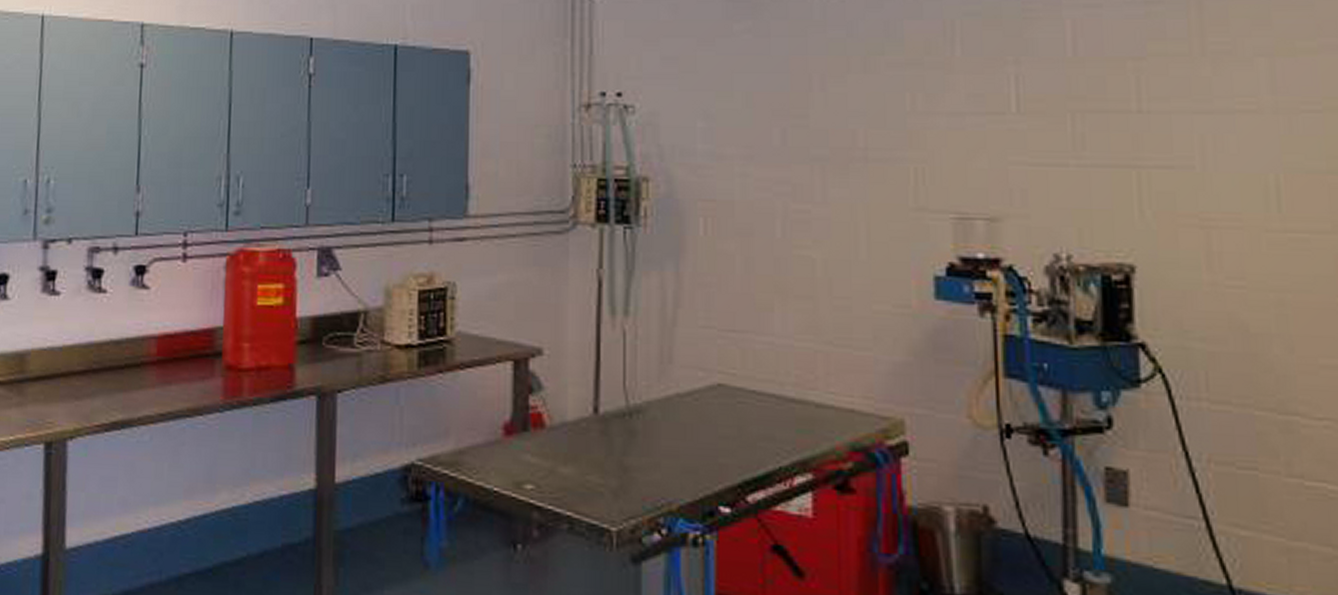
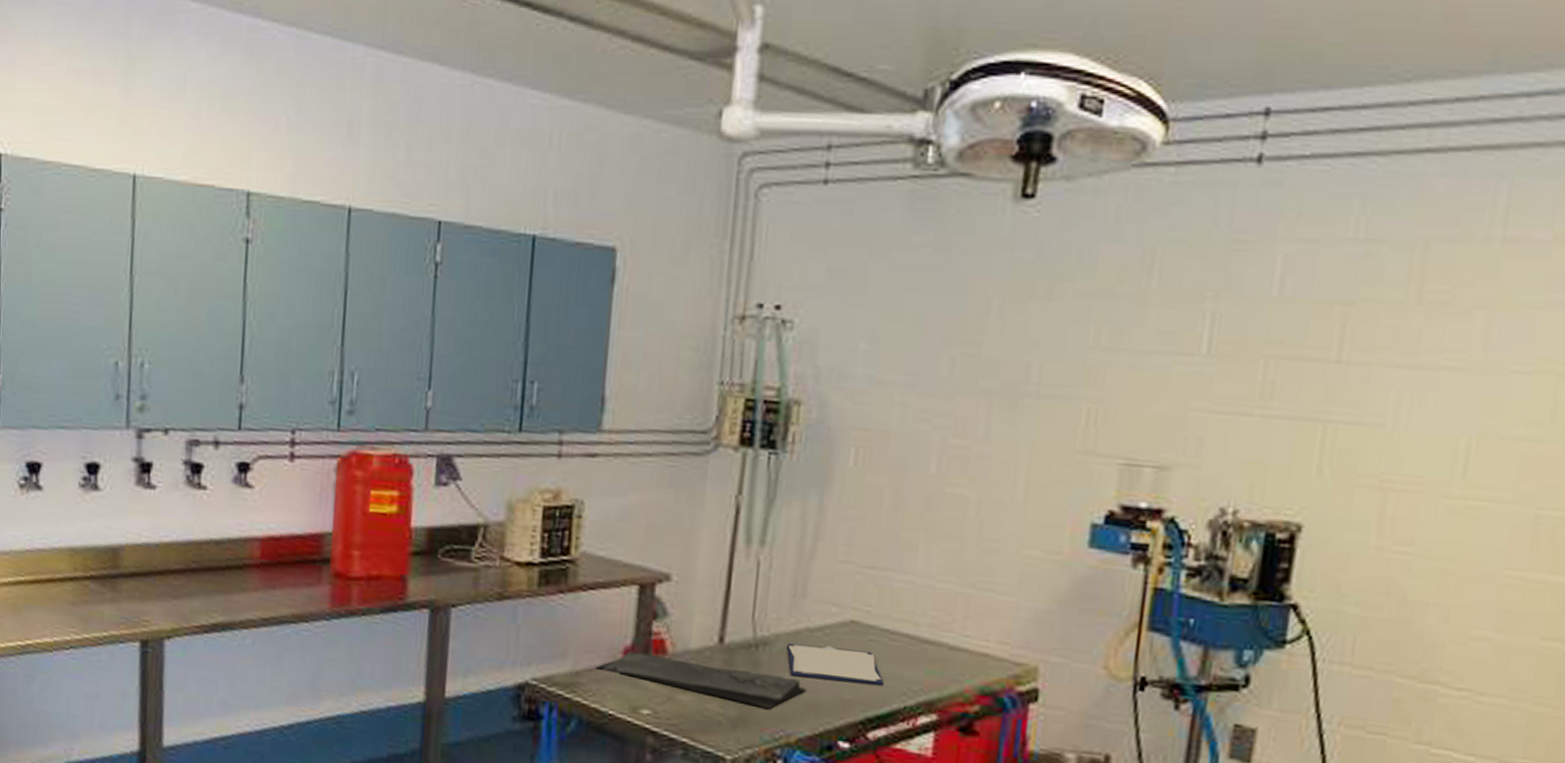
tray: none [478,426,684,478] -> present [596,651,808,710]
notepad: none [660,409,756,447] -> present [787,642,884,685]

